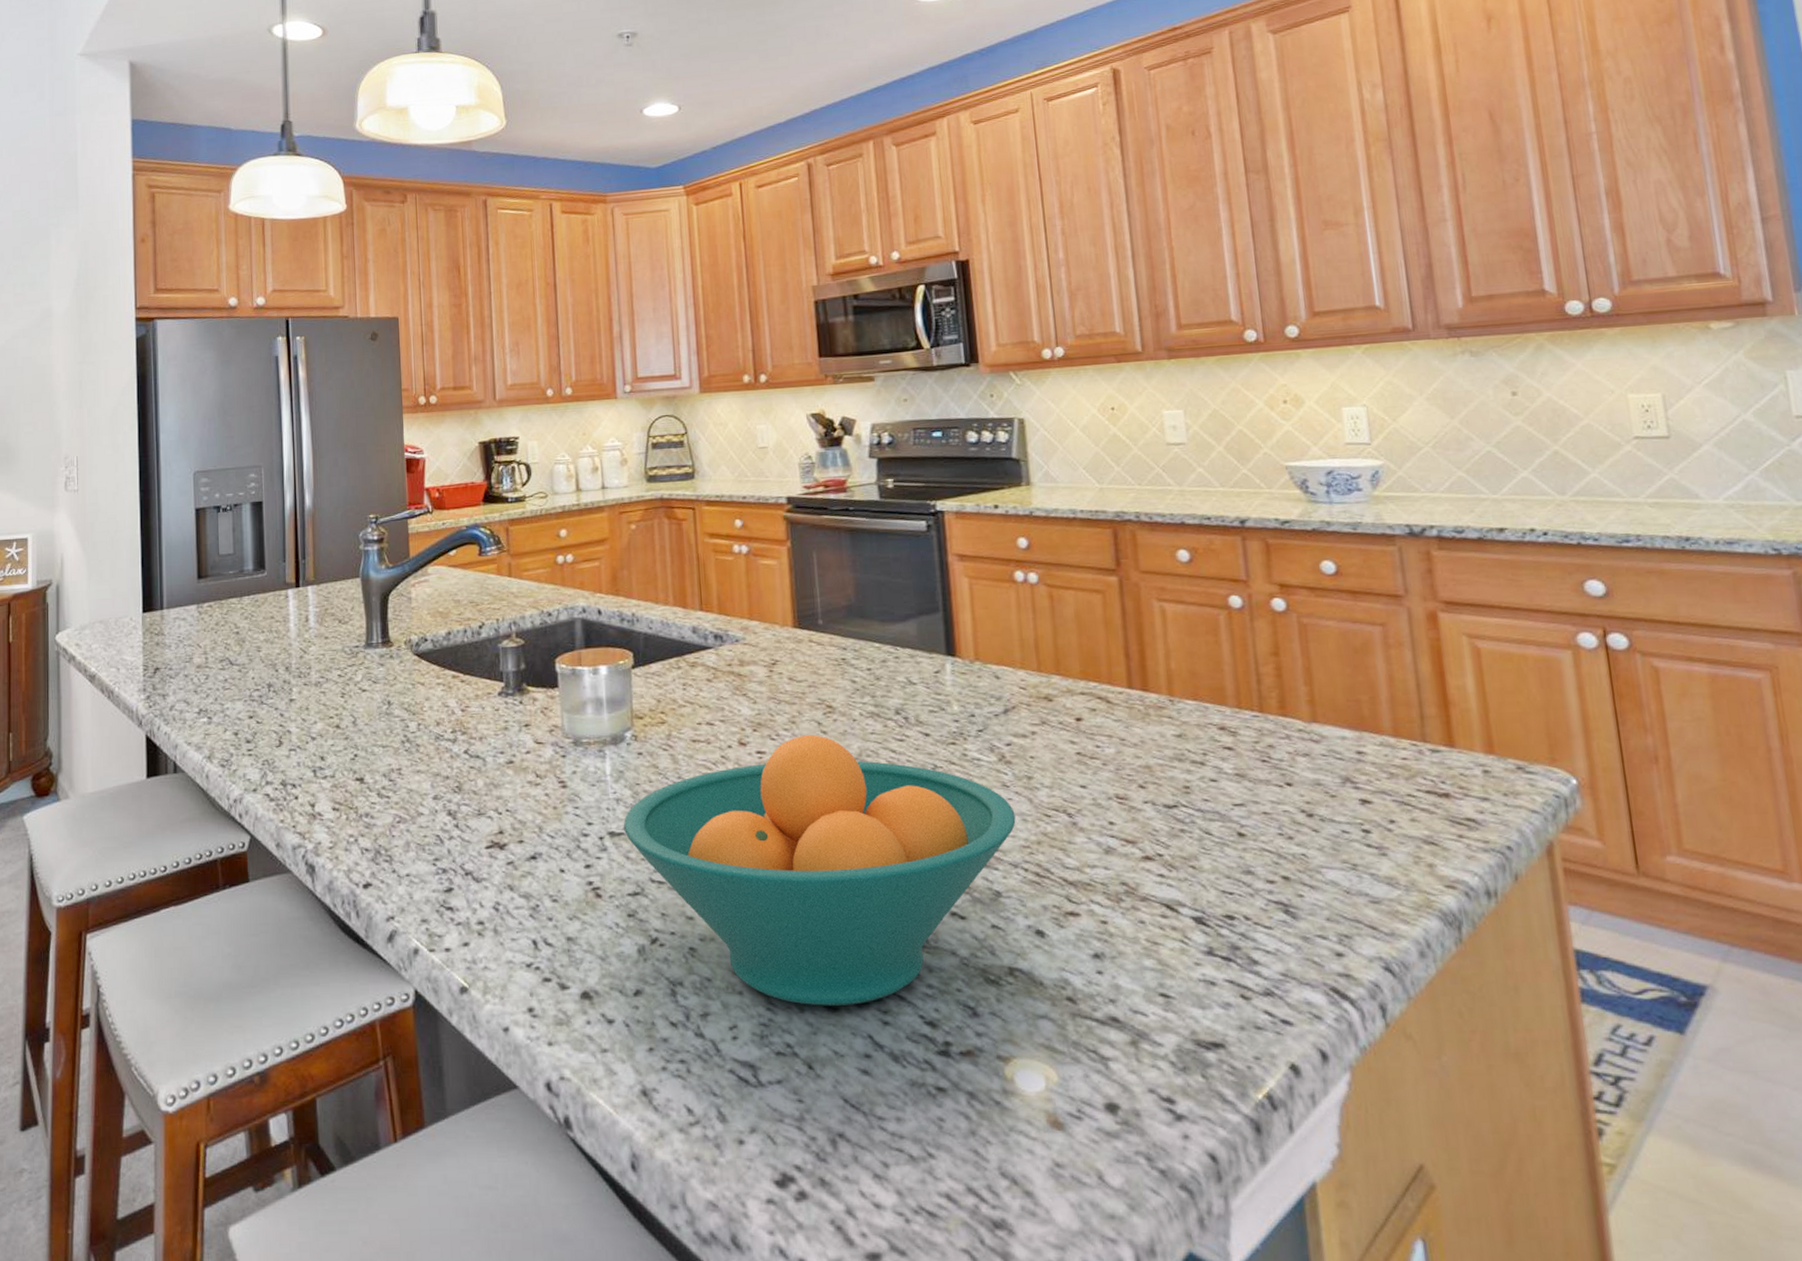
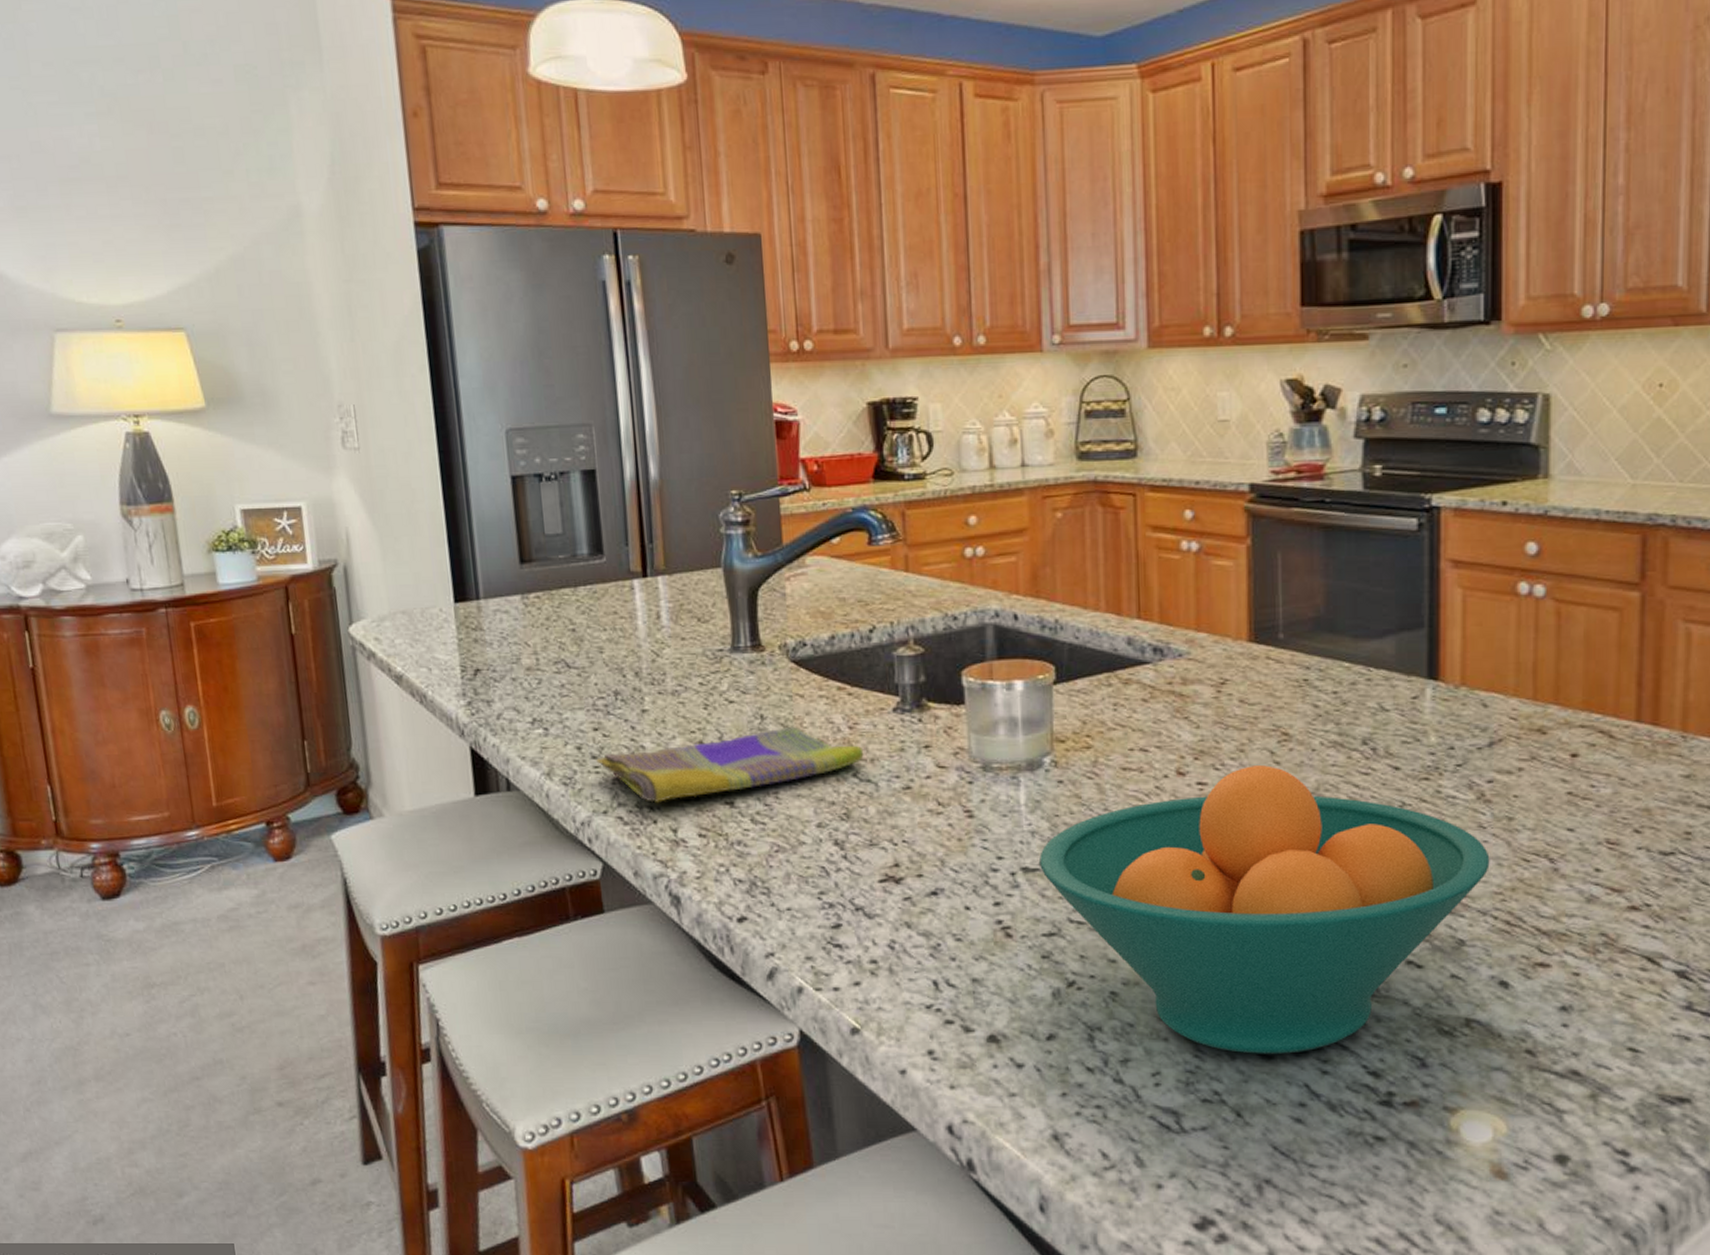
dish towel: none [250,711,474,782] -> present [596,727,864,804]

